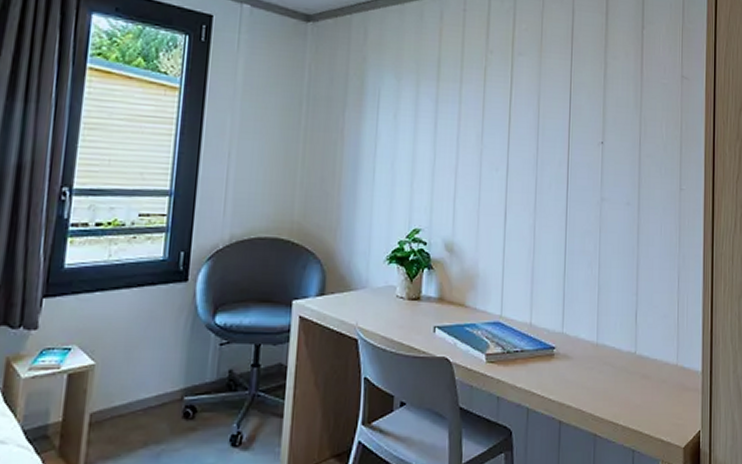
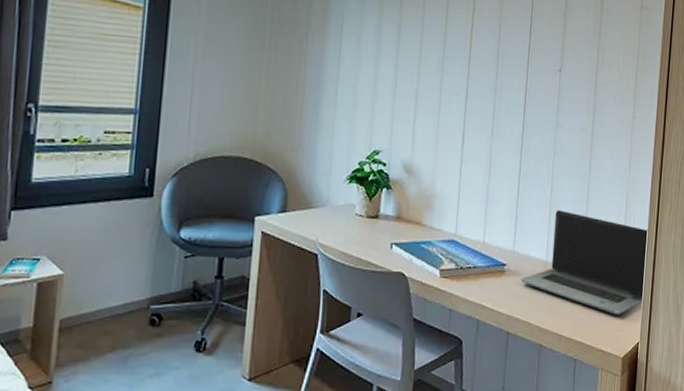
laptop computer: none [571,288,703,401] -> present [520,210,648,315]

